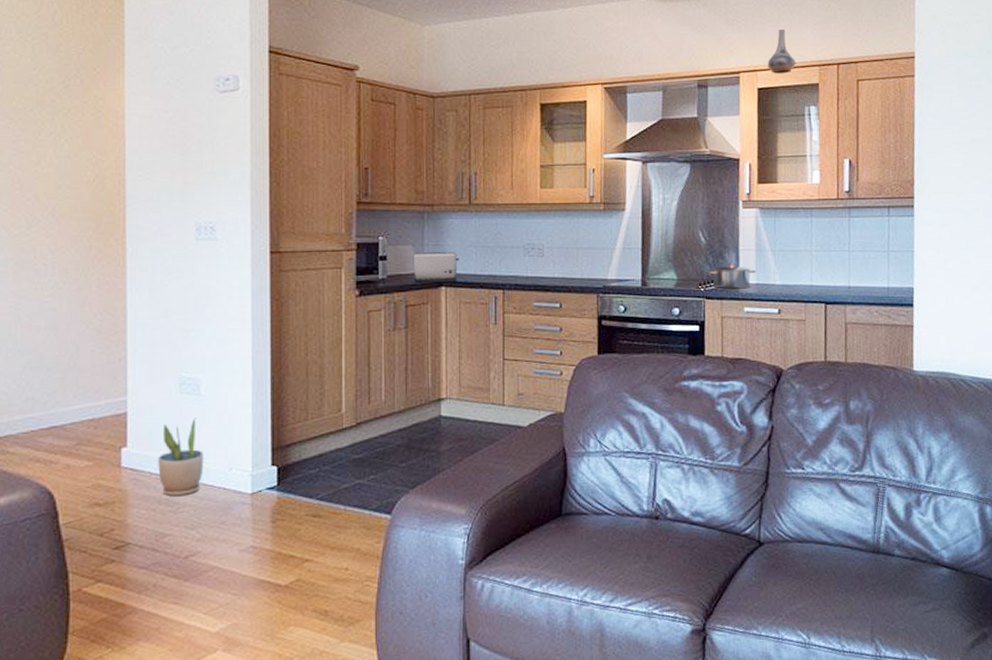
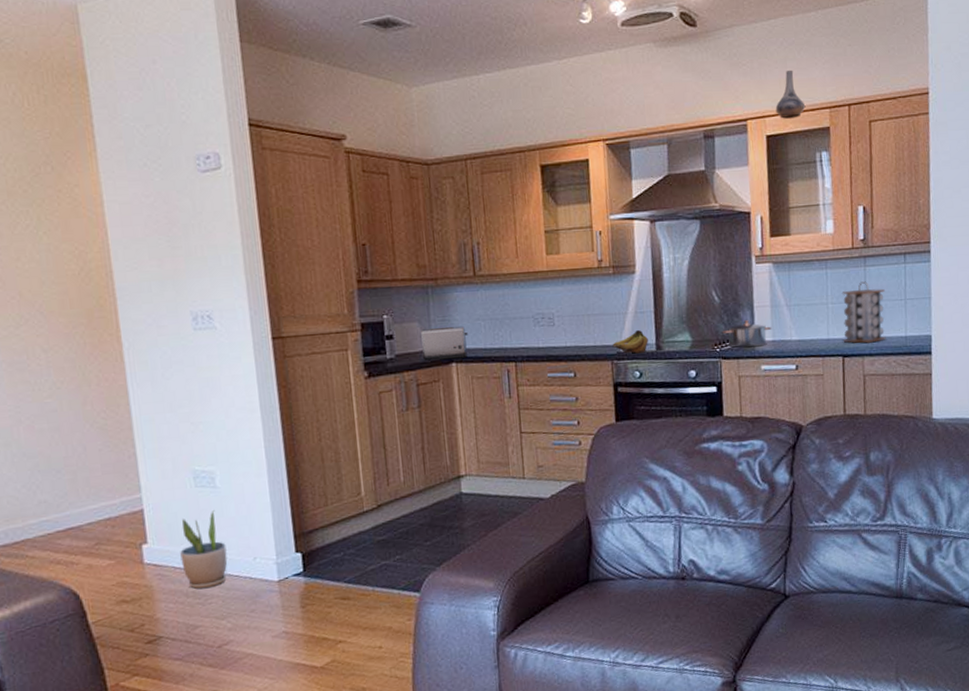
fruit: none [599,265,634,288] -> present [612,329,648,354]
spice rack: none [826,231,869,293] -> present [841,281,886,345]

